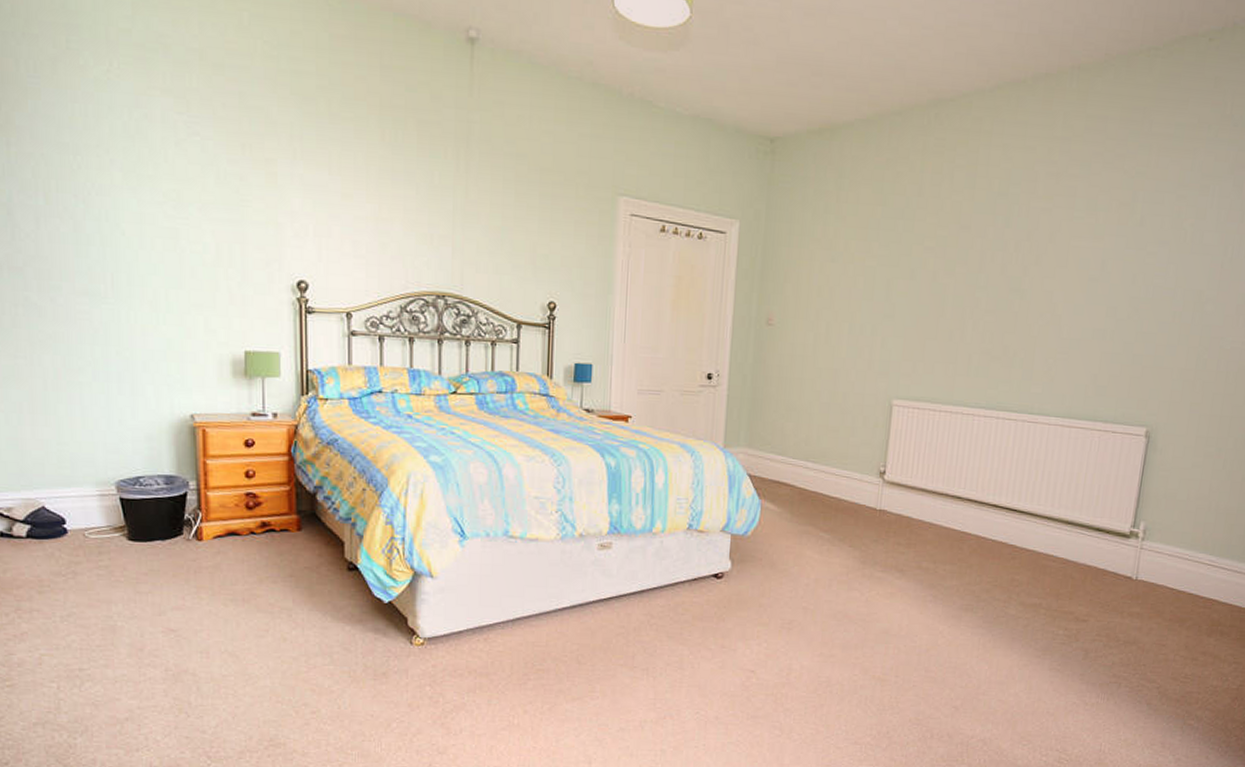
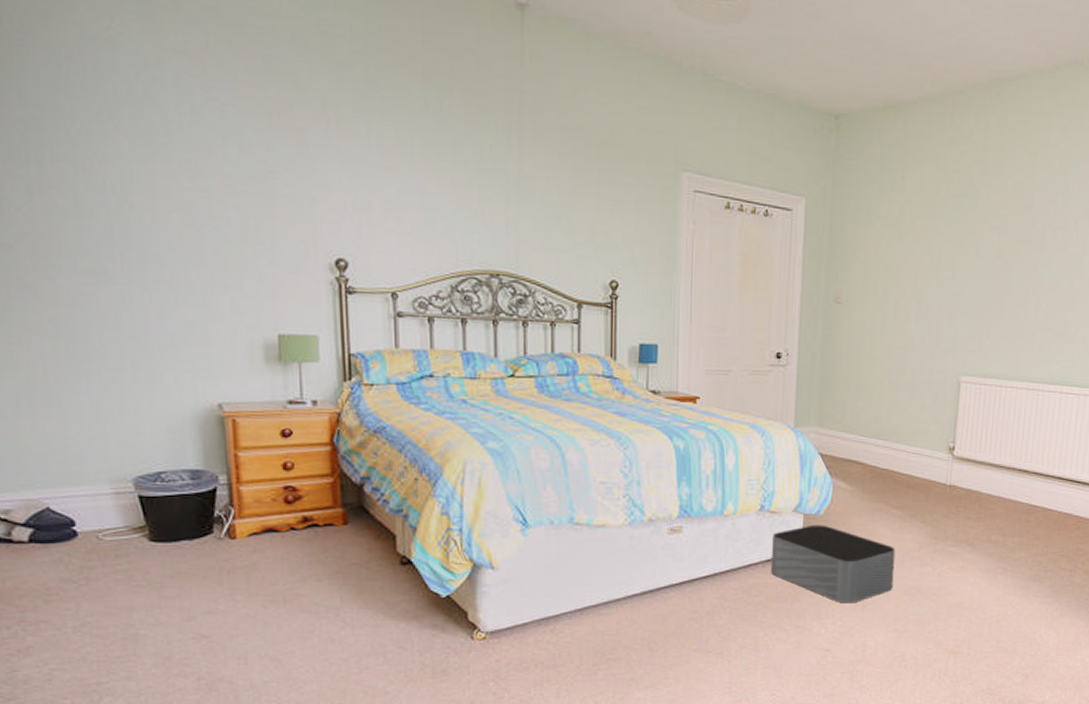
storage bin: none [698,545,823,626] -> present [771,524,896,604]

